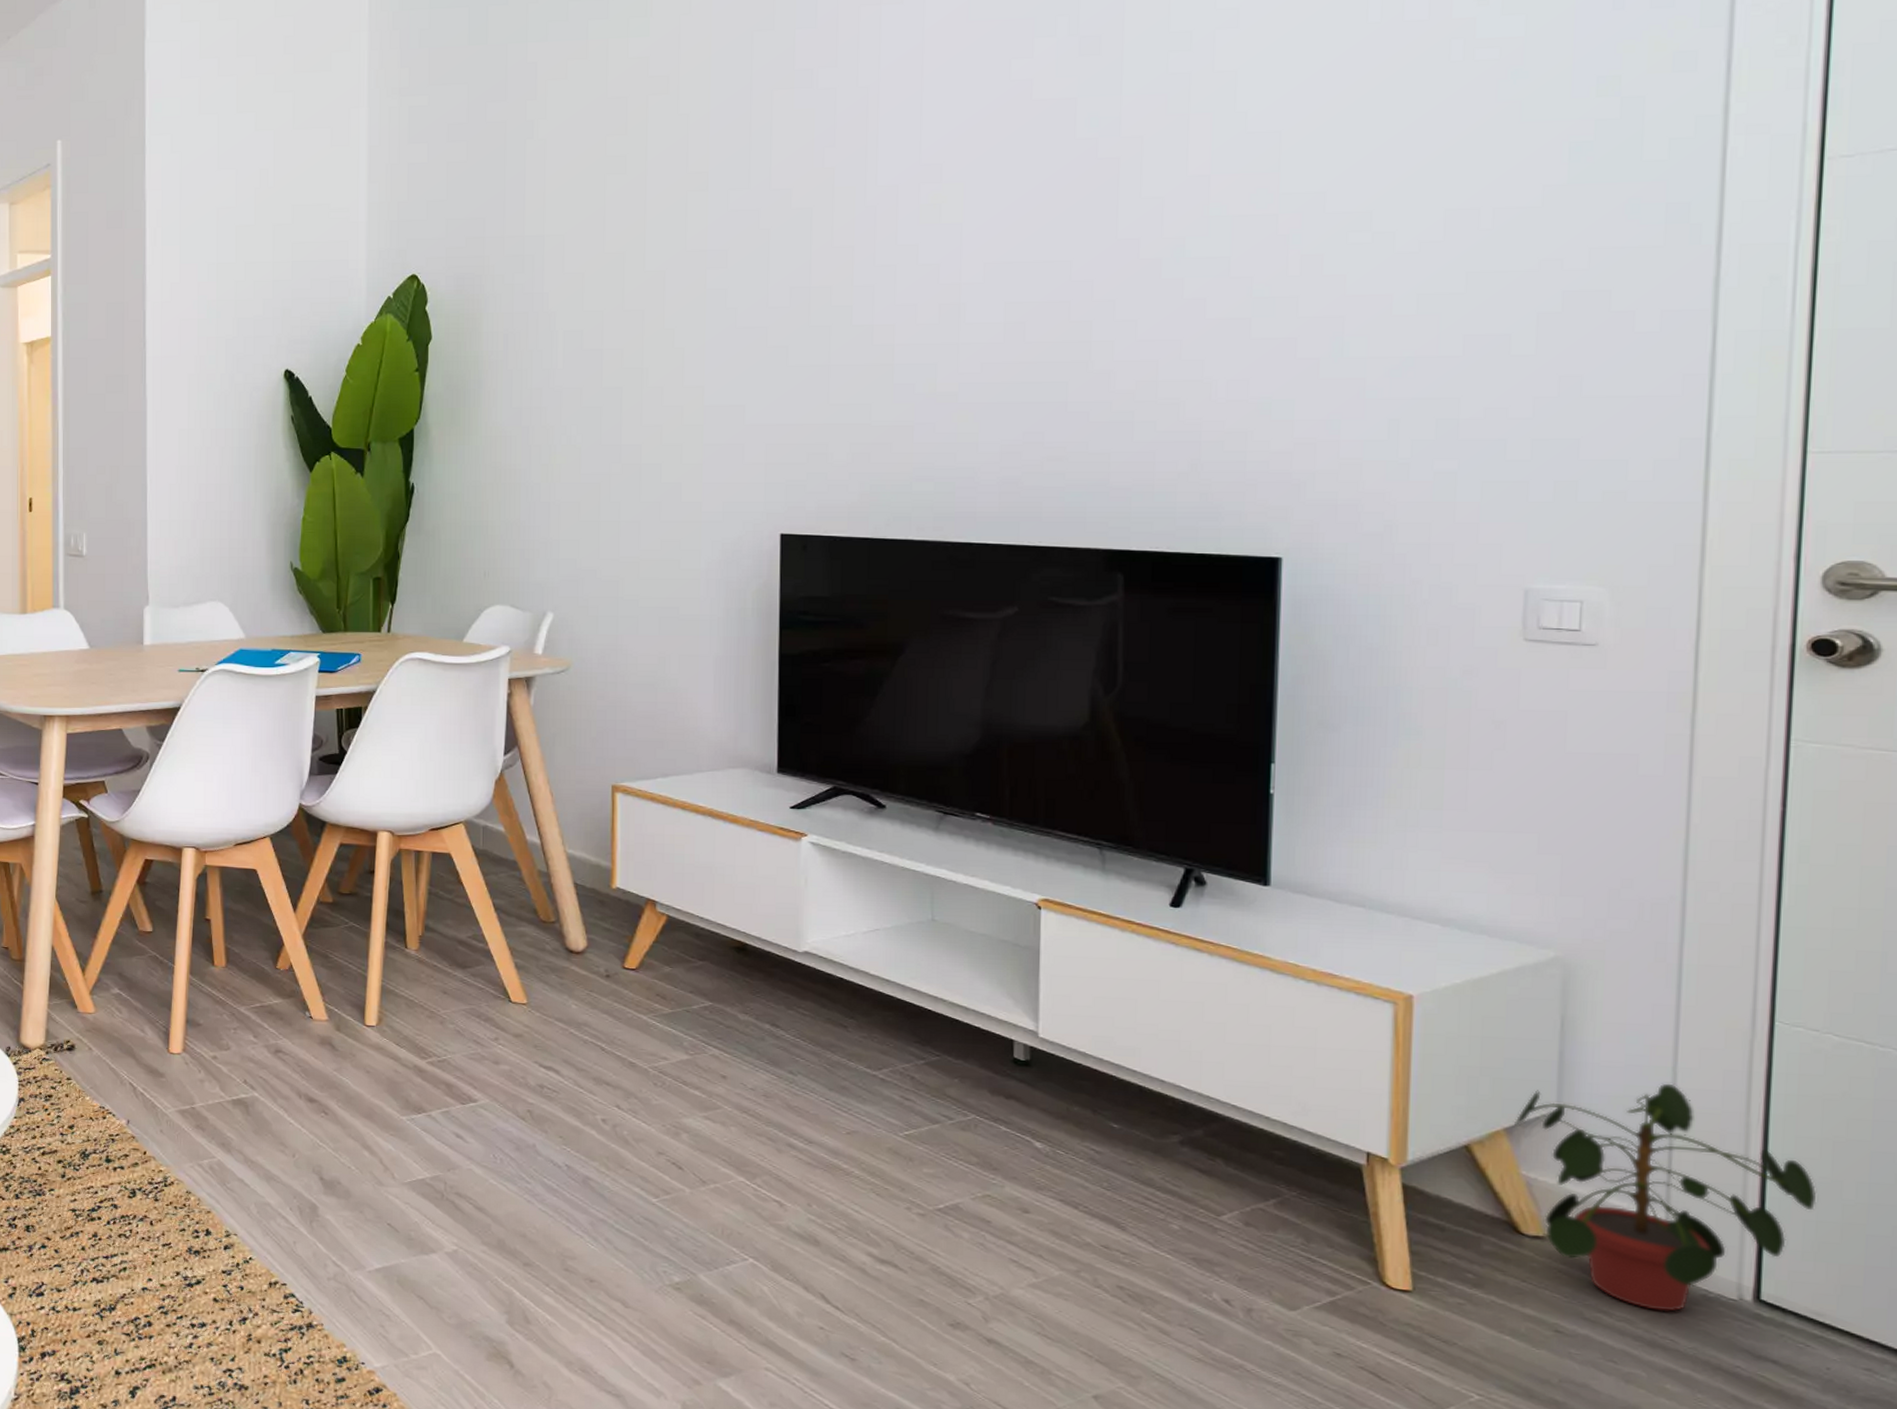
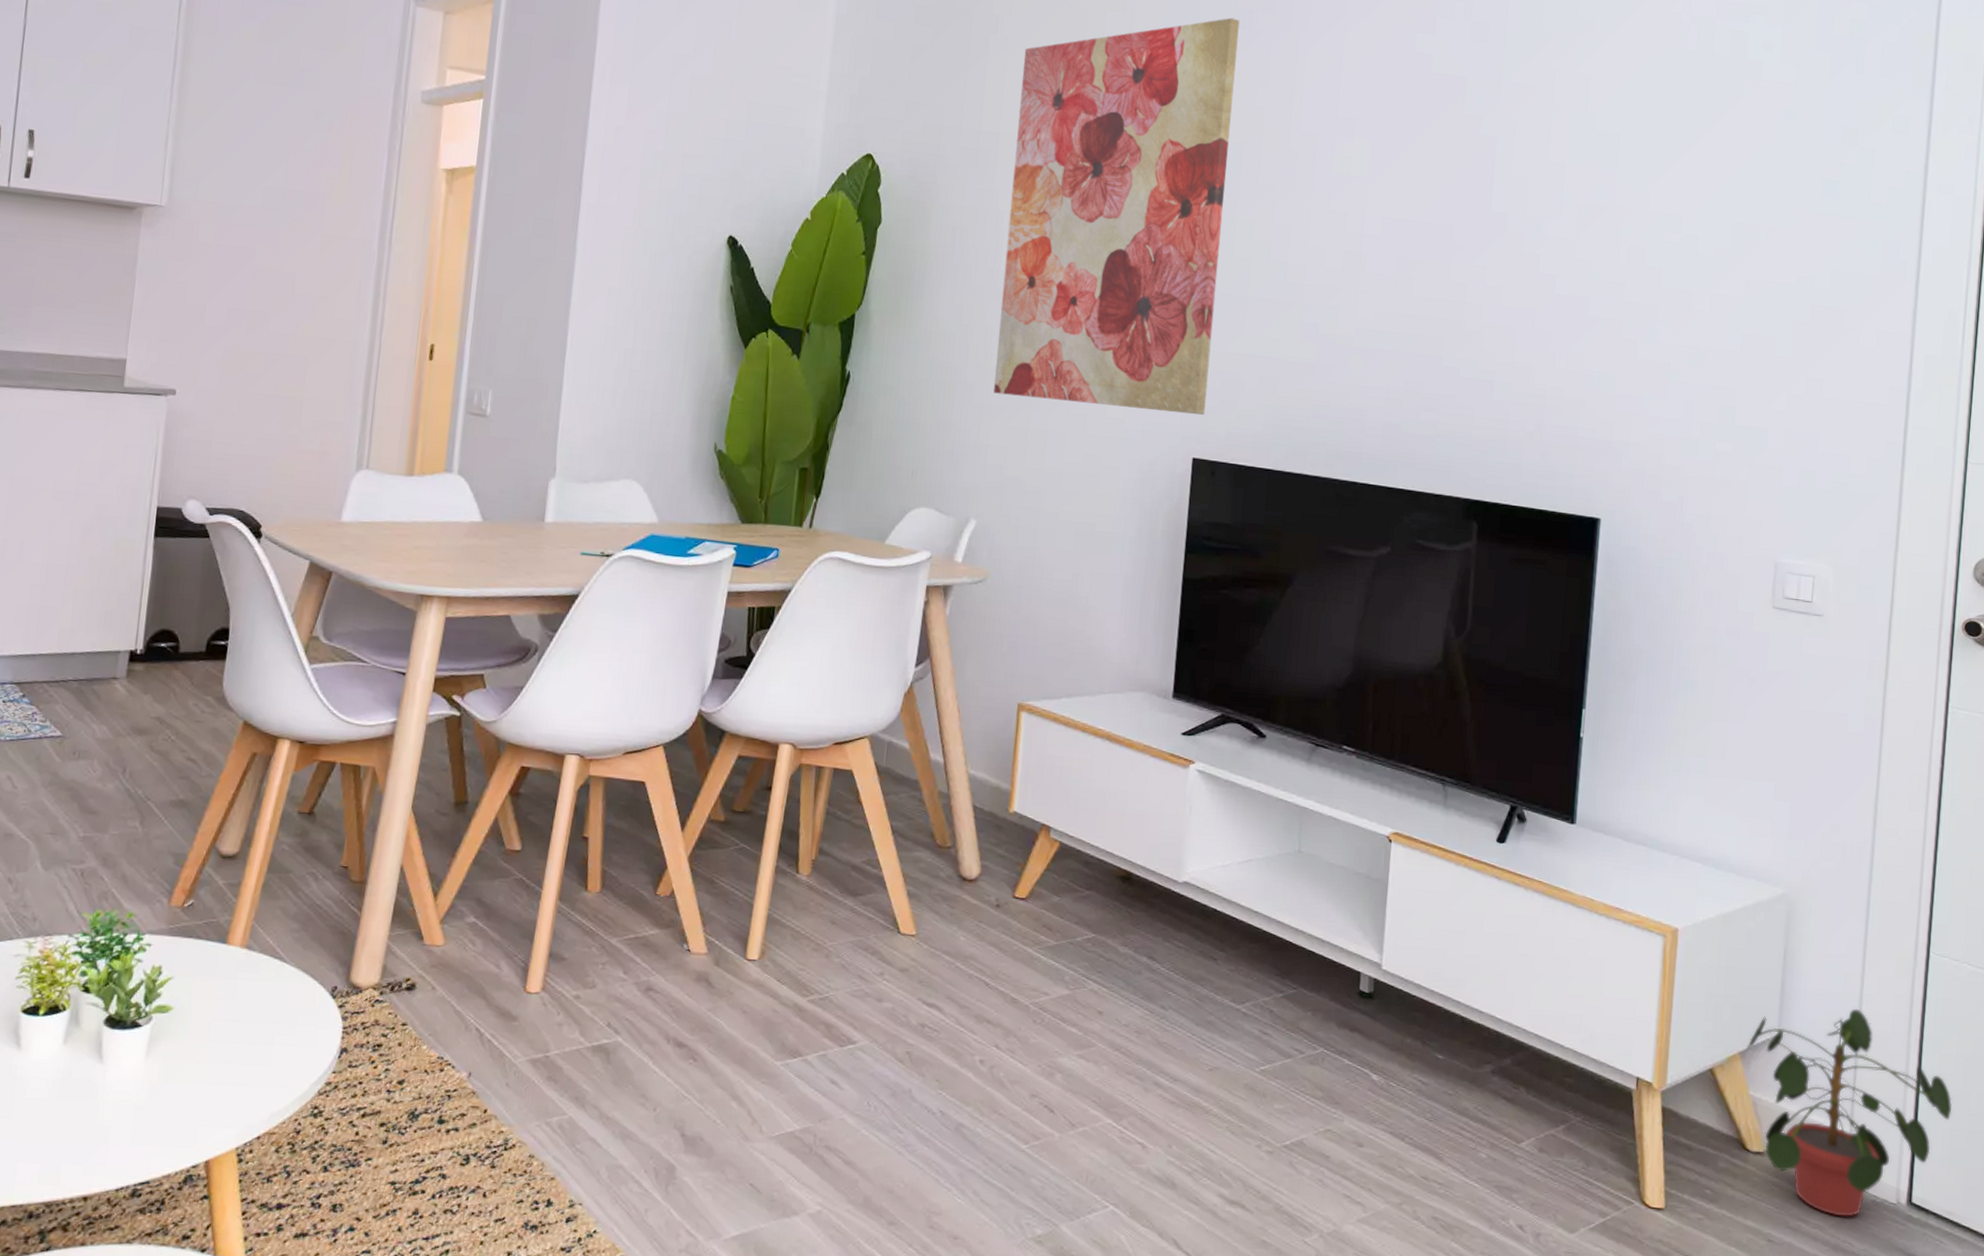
wall art: none [560,79,798,491] -> present [994,17,1240,415]

